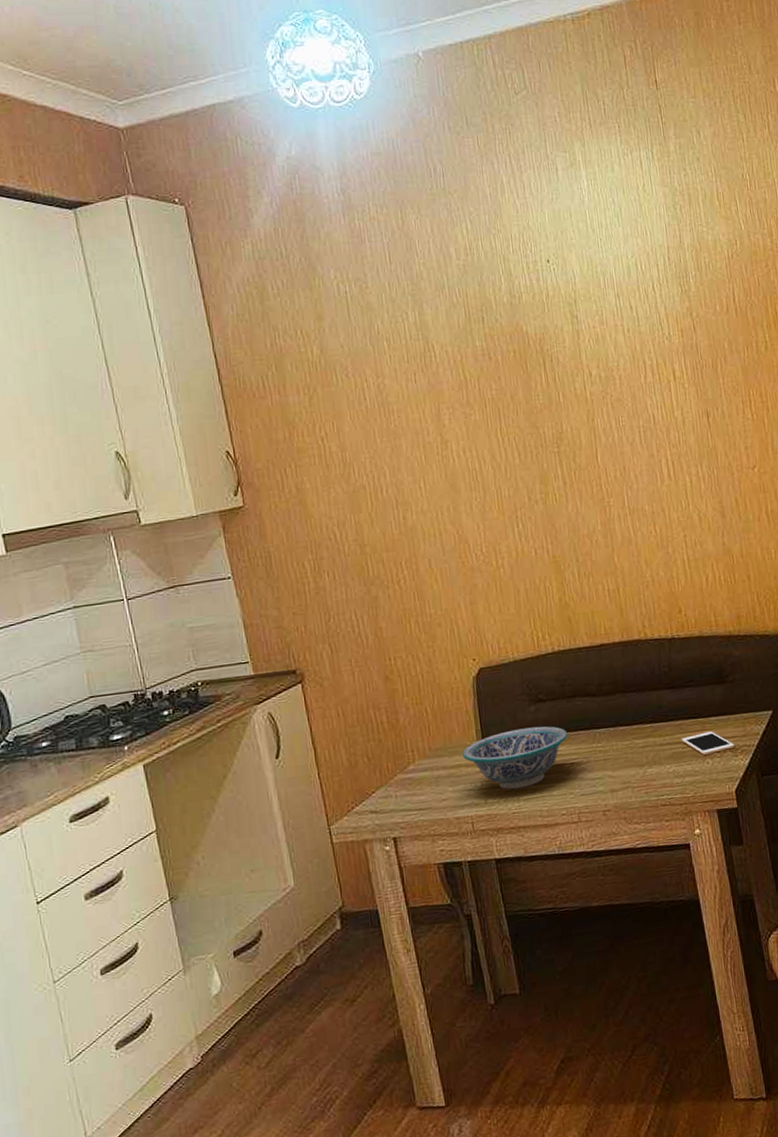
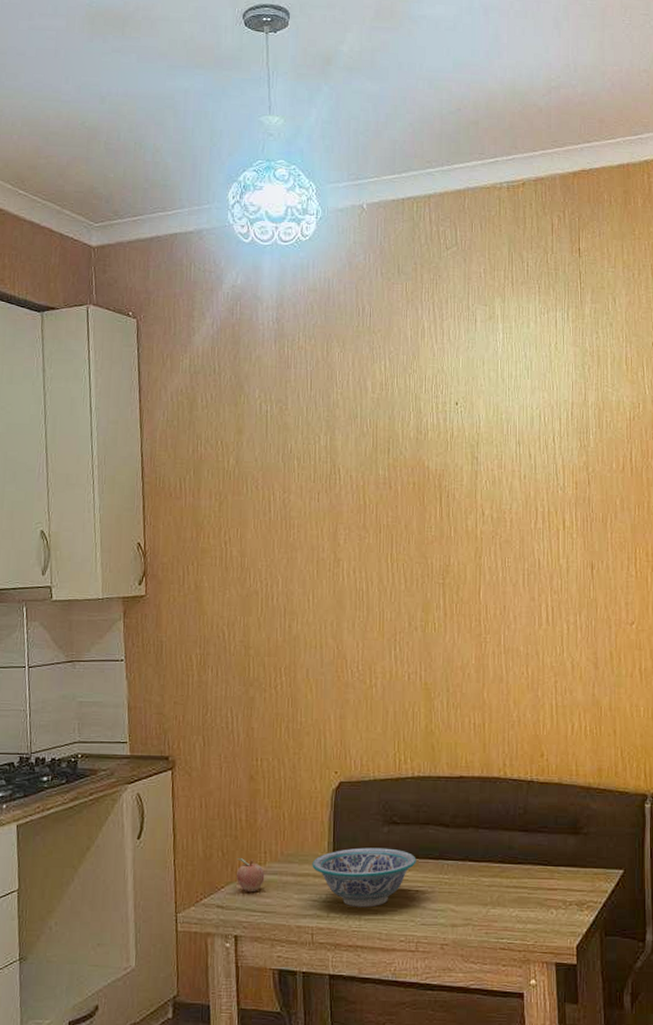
fruit: none [383,759,416,793] -> present [236,858,265,893]
cell phone: present [681,731,734,755] -> none [528,881,581,904]

